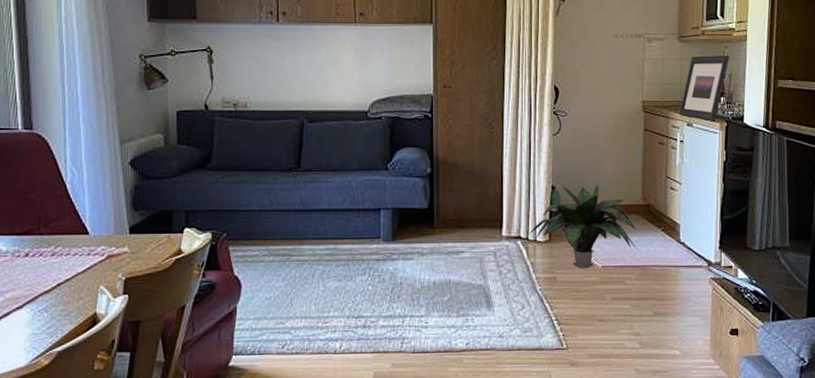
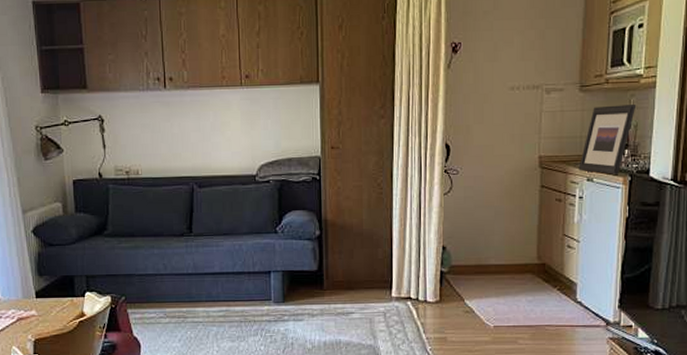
potted plant: present [529,183,637,269] -> none [419,242,531,329]

